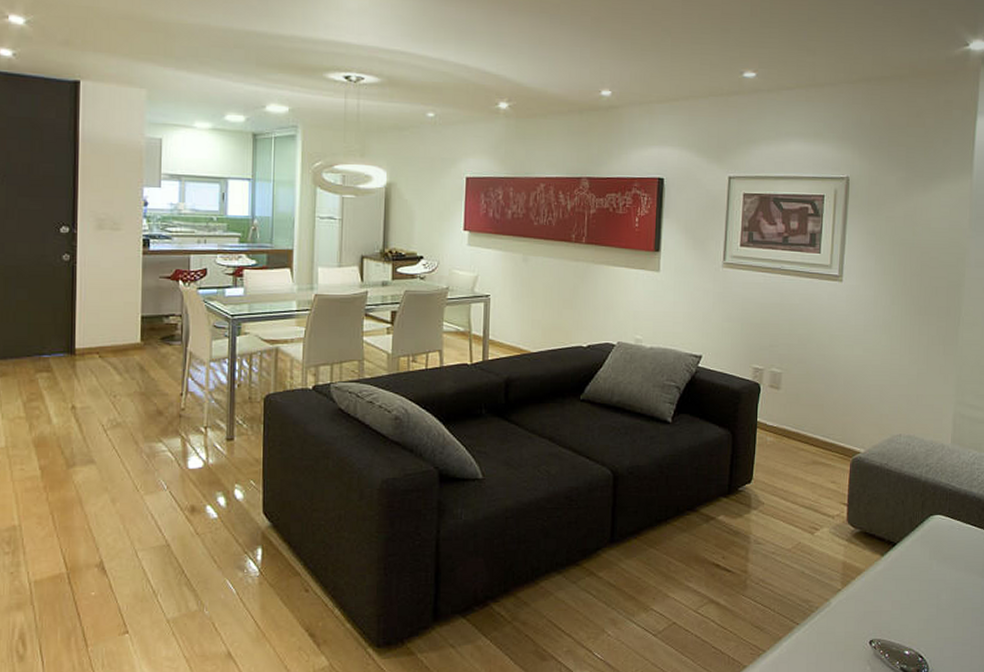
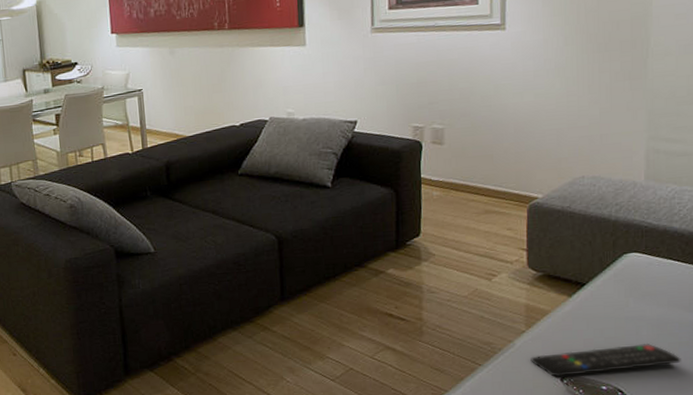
remote control: none [844,607,973,640] -> present [530,343,681,377]

